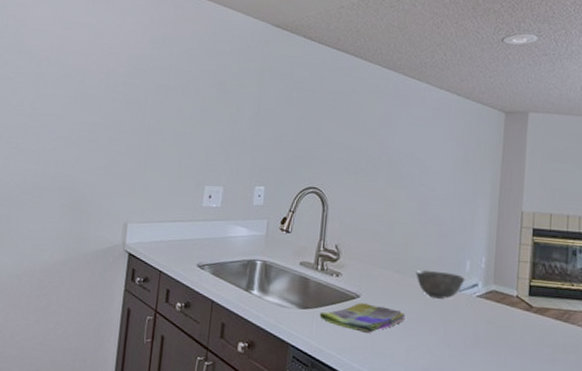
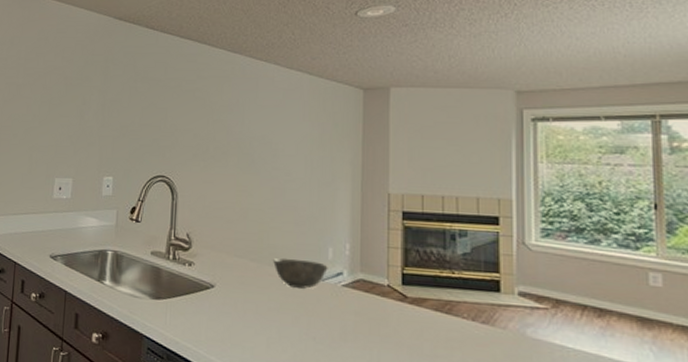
dish towel: present [319,303,406,334] -> none [173,293,264,326]

